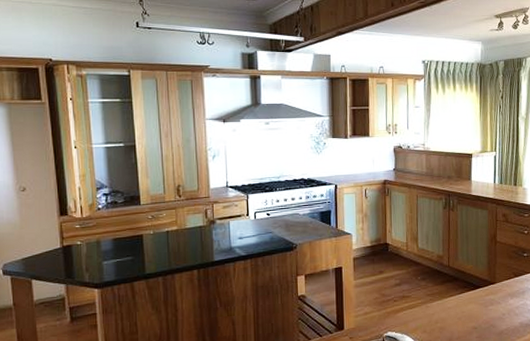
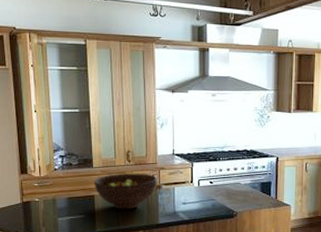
fruit bowl: none [142,208,210,248] -> present [94,173,157,210]

